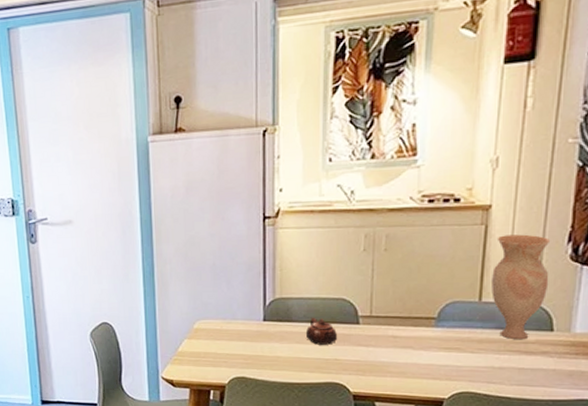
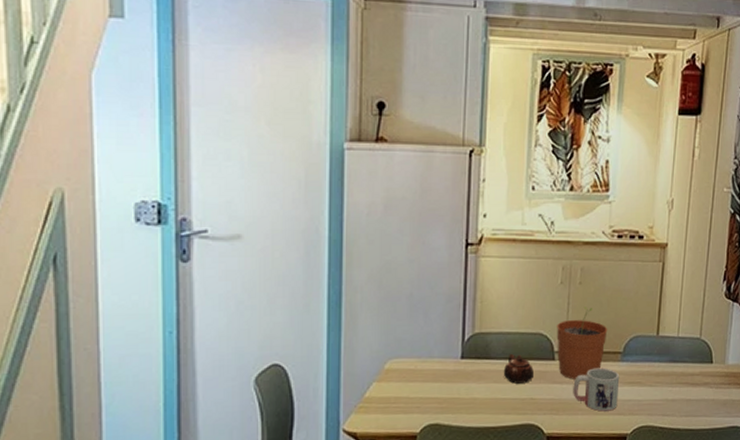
plant pot: none [361,273,419,343] -> present [556,307,608,380]
mug: none [380,332,434,375] -> present [573,367,620,412]
vase: present [491,234,551,340] -> none [667,272,711,373]

